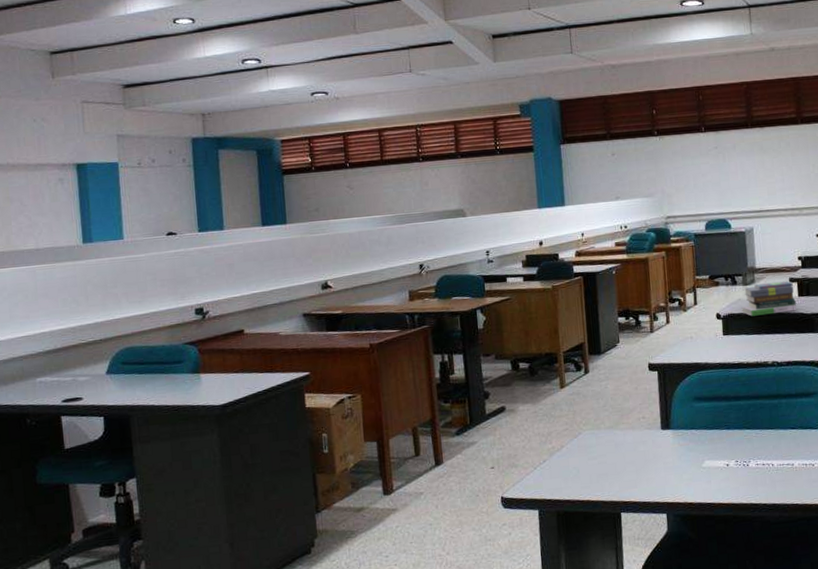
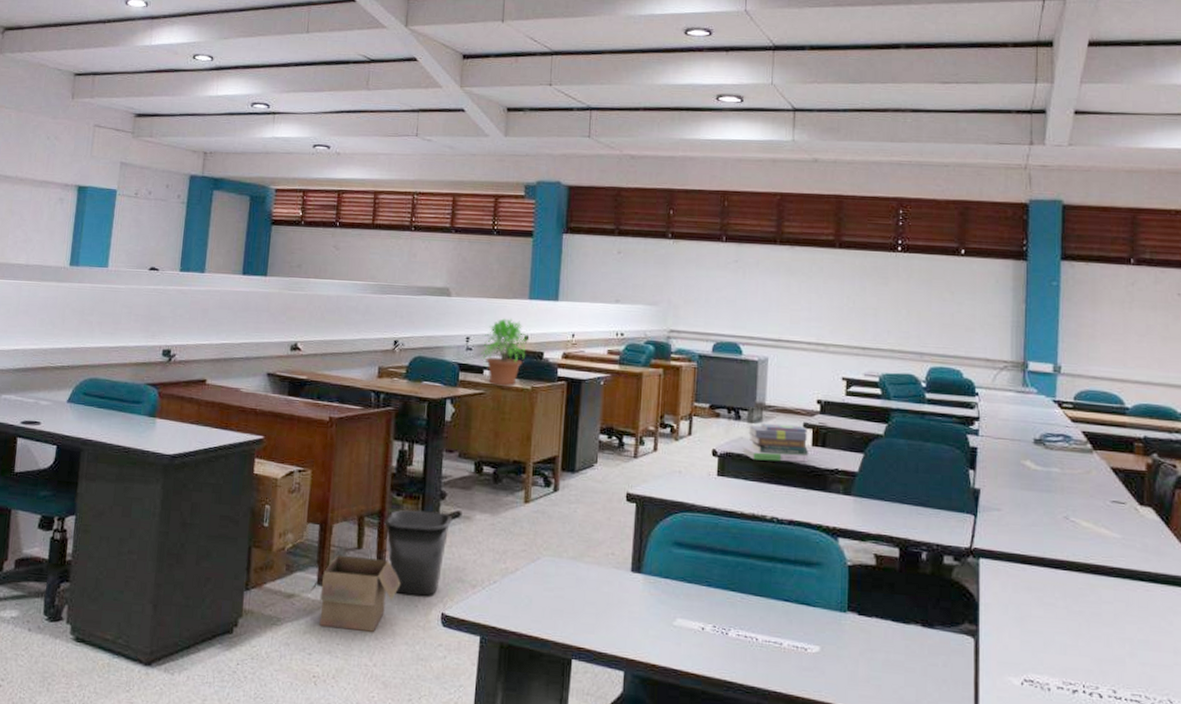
box: none [377,461,460,530] -> present [309,554,401,632]
waste bin: none [436,410,499,488] -> present [384,509,453,596]
potted plant: none [500,228,543,291] -> present [481,318,527,387]

